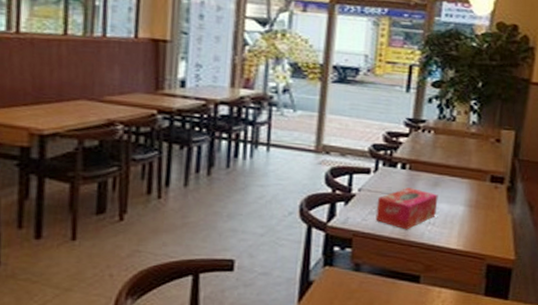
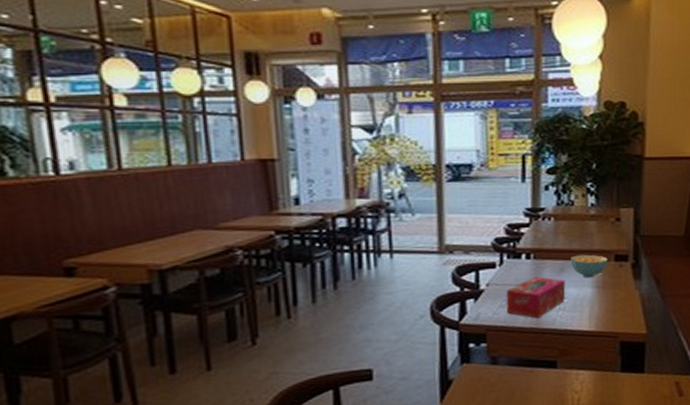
cereal bowl: none [446,171,483,196] -> present [570,254,608,278]

